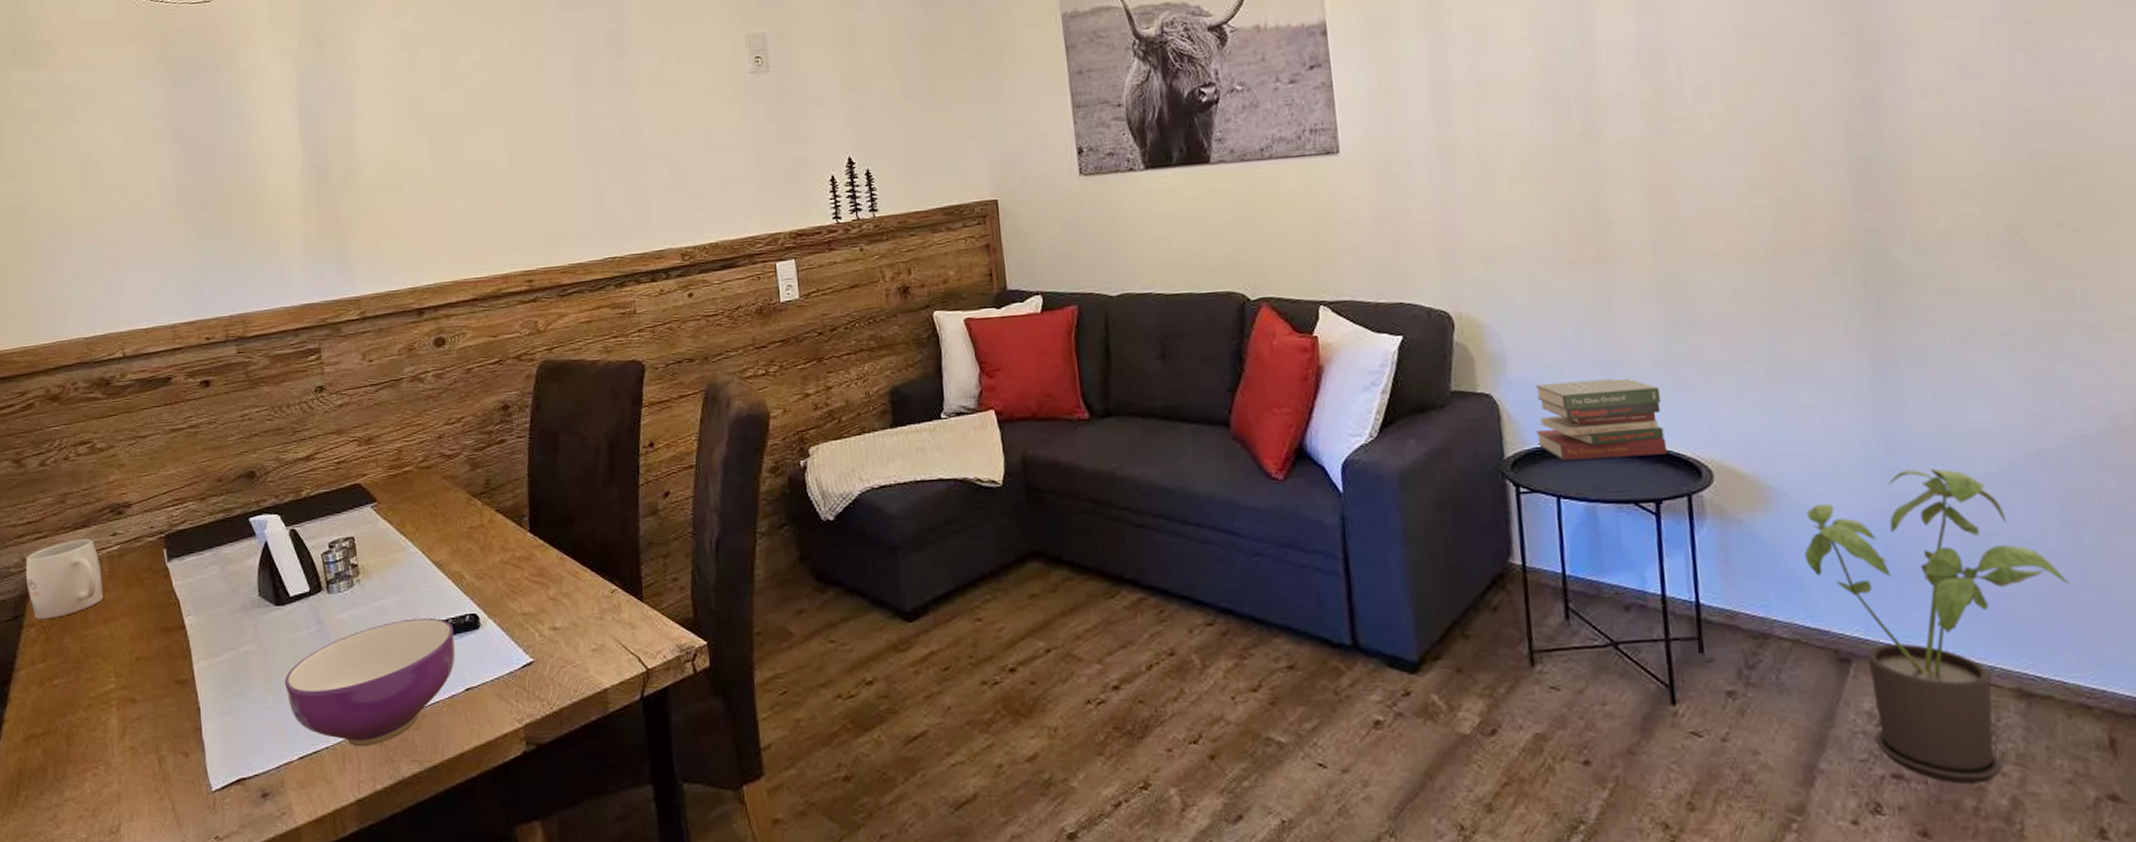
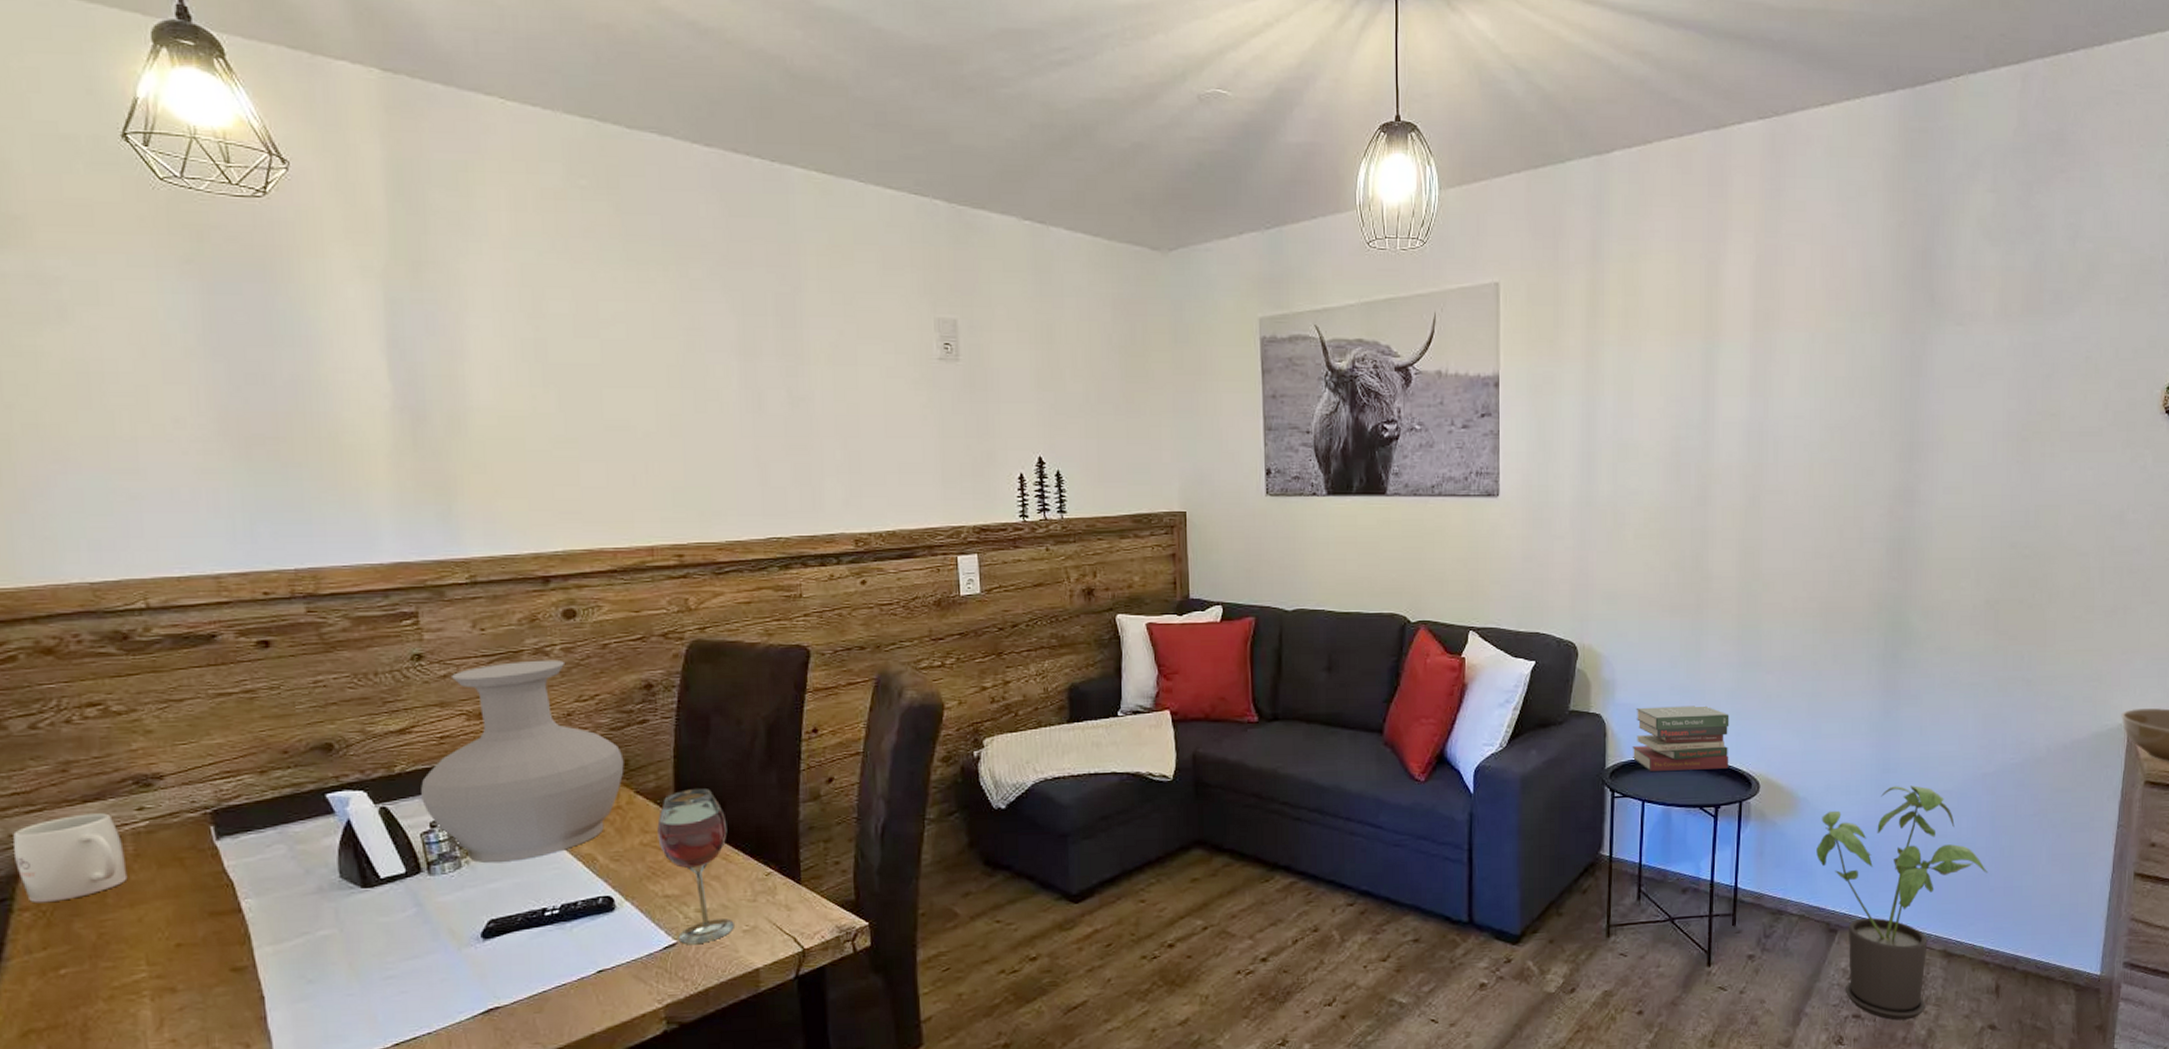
bowl: present [284,617,455,747] -> none [374,900,585,1032]
vase: none [322,386,486,582] -> present [421,659,624,863]
wineglass: none [515,506,584,664] -> present [657,789,734,945]

